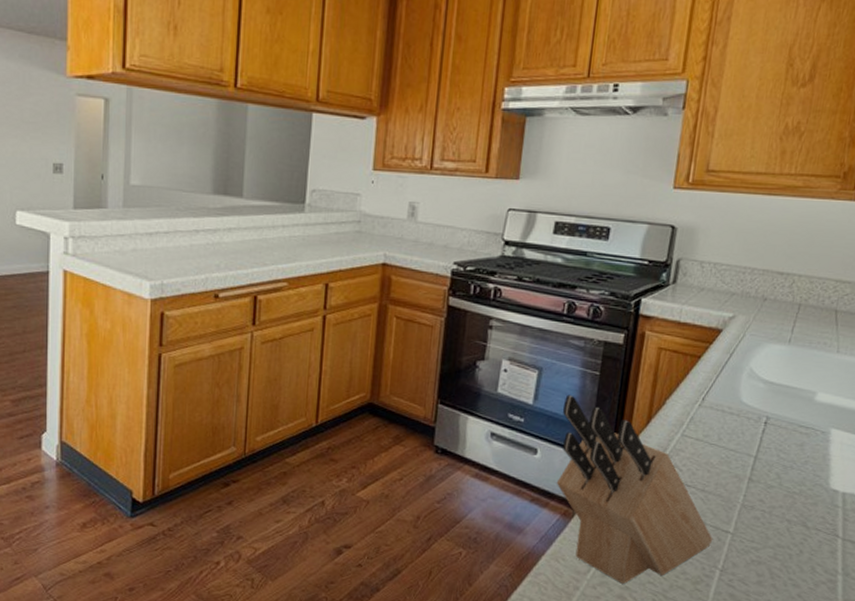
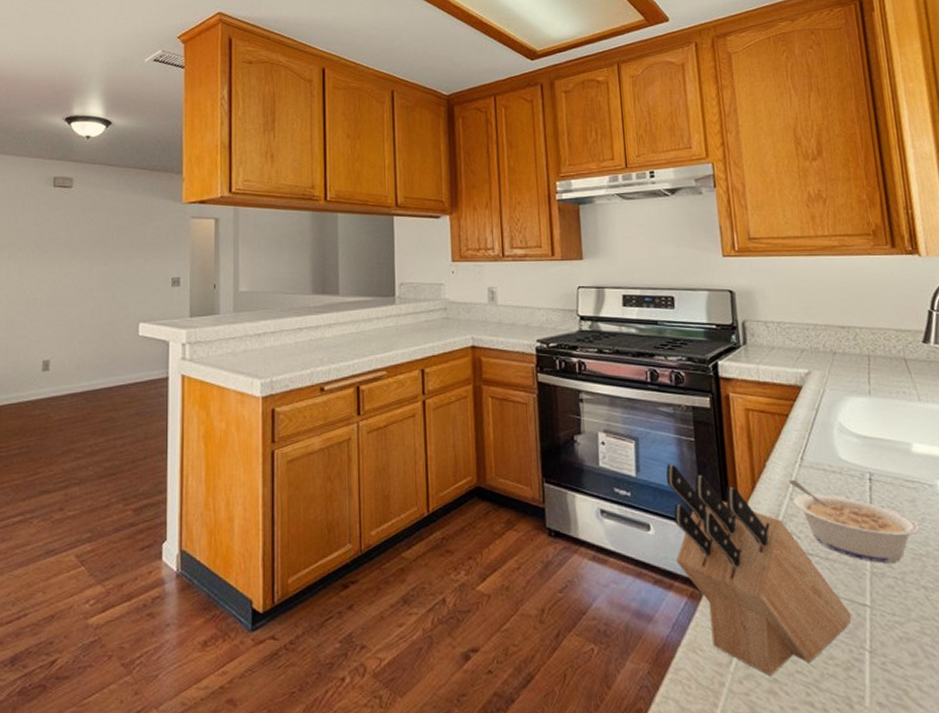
legume: none [684,417,801,498] -> present [788,479,921,563]

